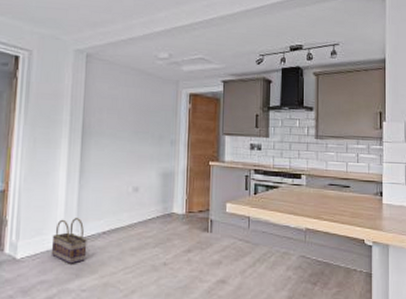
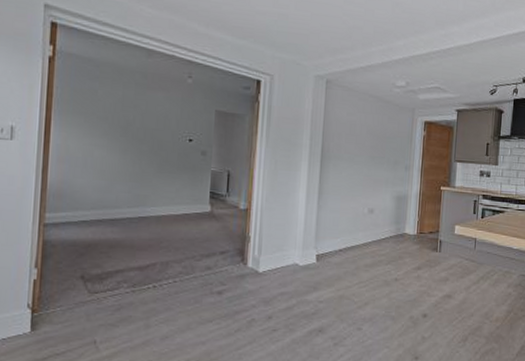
basket: present [52,218,87,264] -> none [292,236,325,278]

